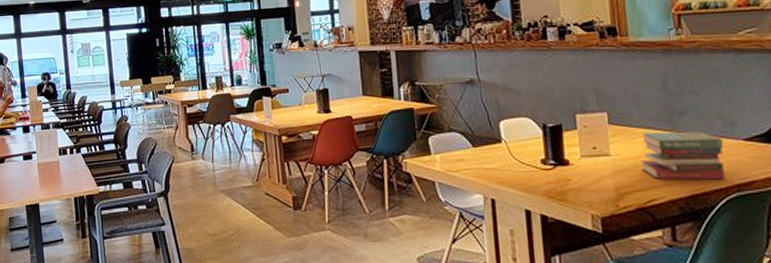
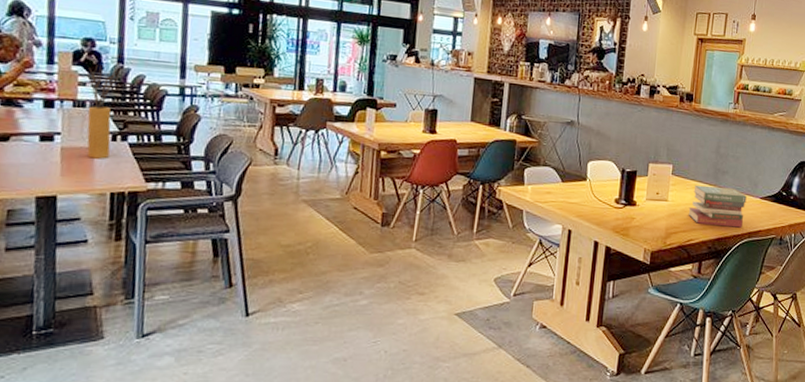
vase: none [48,89,71,170] -> present [86,62,123,159]

